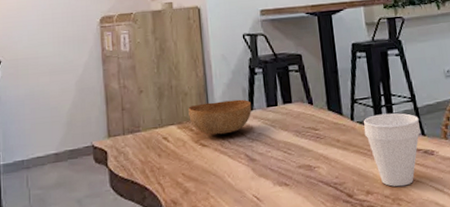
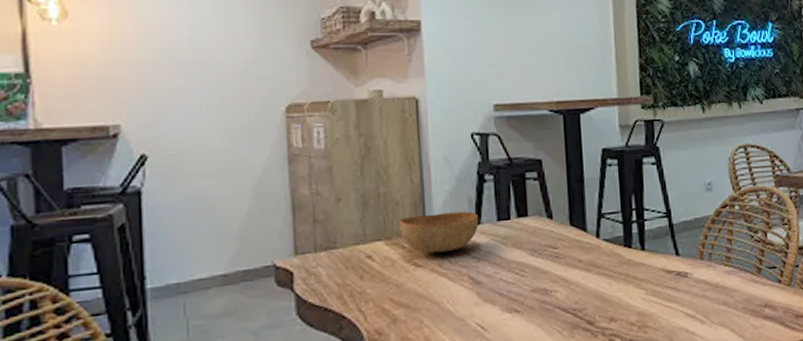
cup: present [364,113,421,187] -> none [610,230,674,313]

